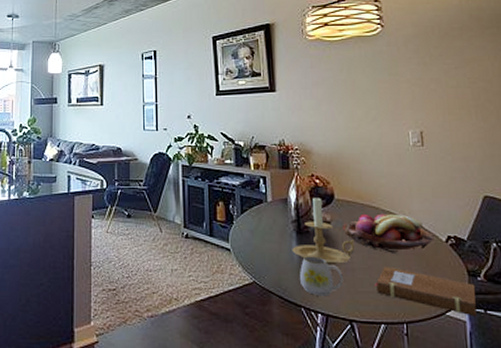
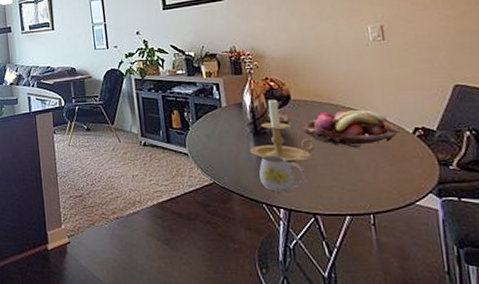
notebook: present [374,266,477,317] -> none [337,161,450,205]

